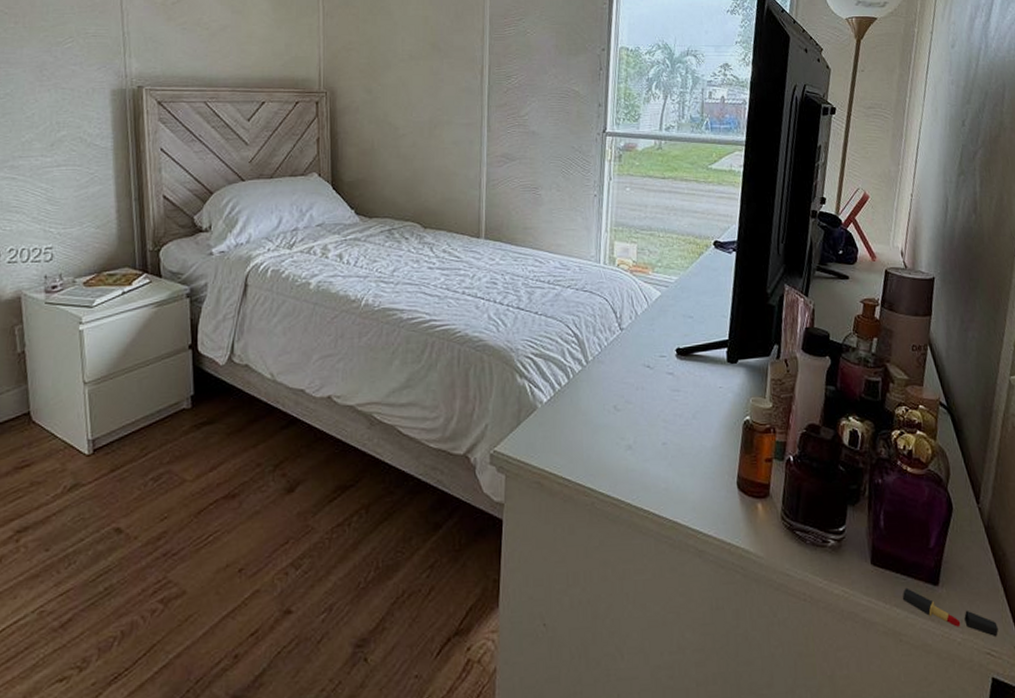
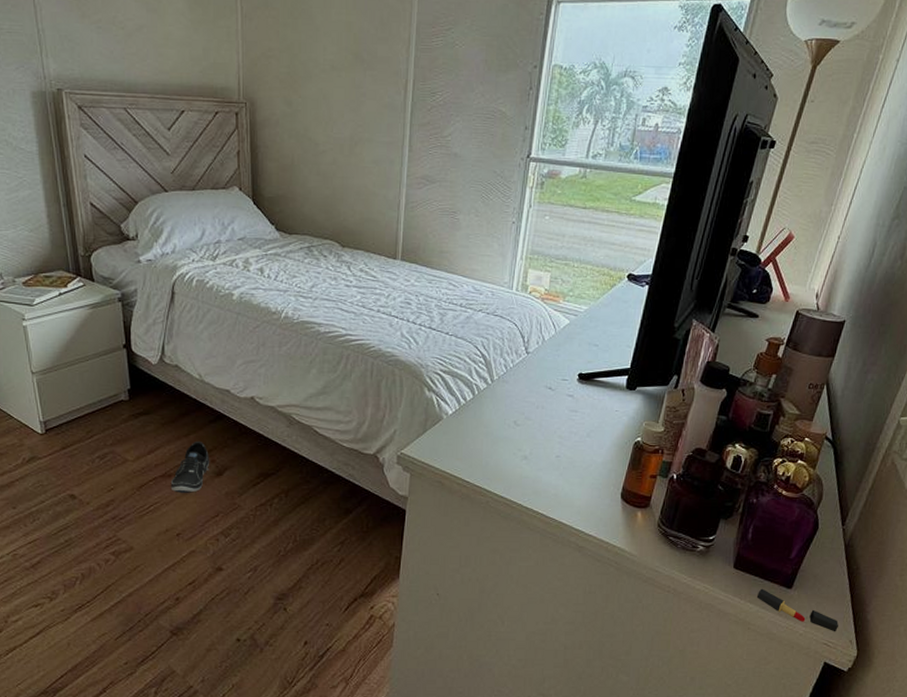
shoe: none [234,451,281,517] -> present [170,441,210,493]

